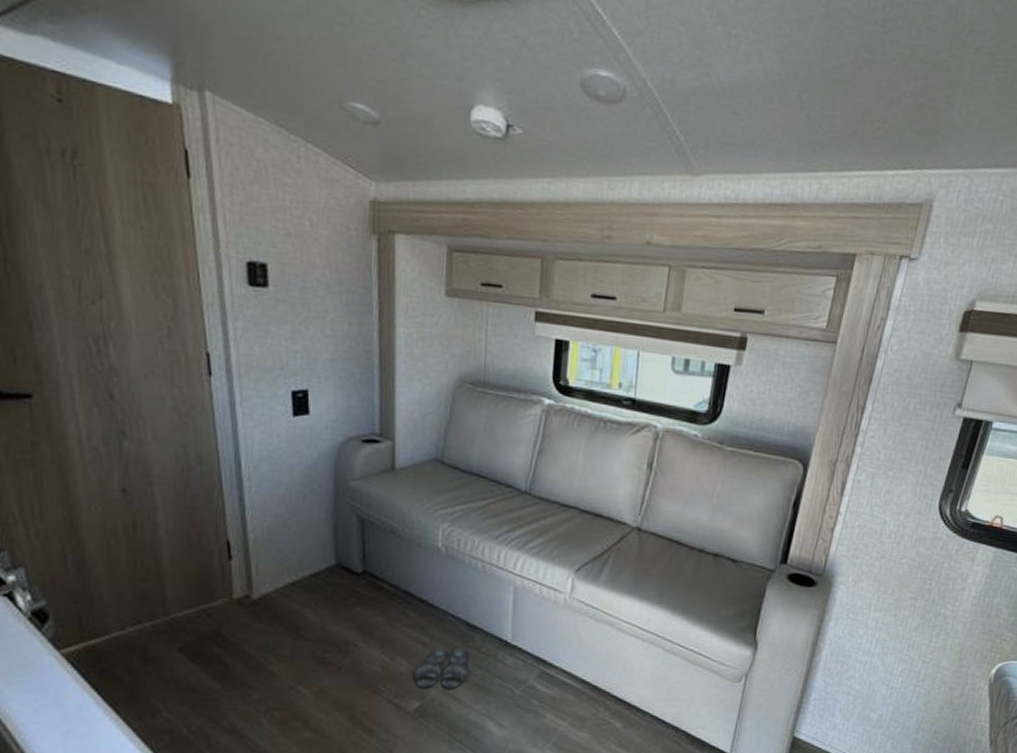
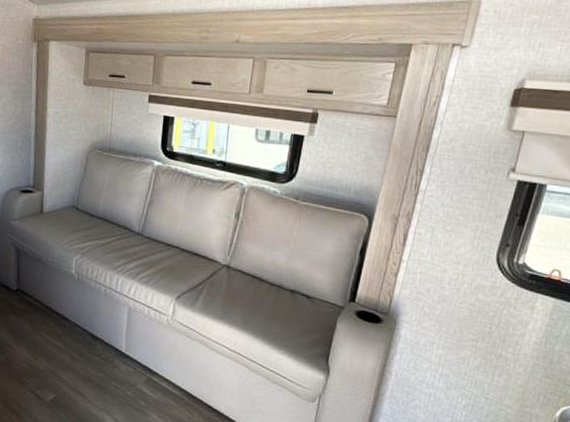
slippers: present [413,647,470,691] -> none [50,352,93,388]

